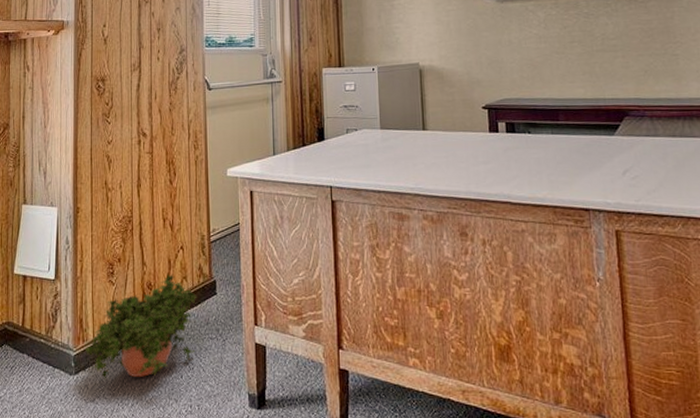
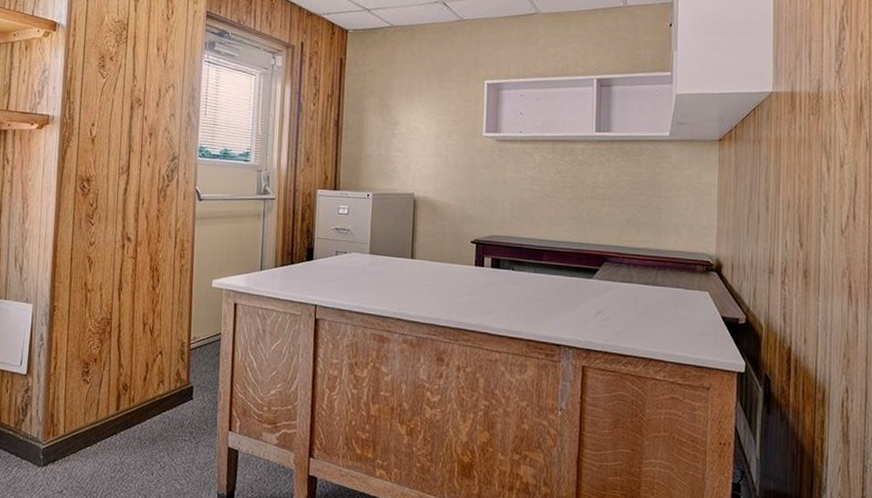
potted plant: present [85,273,197,379] -> none [54,376,173,473]

